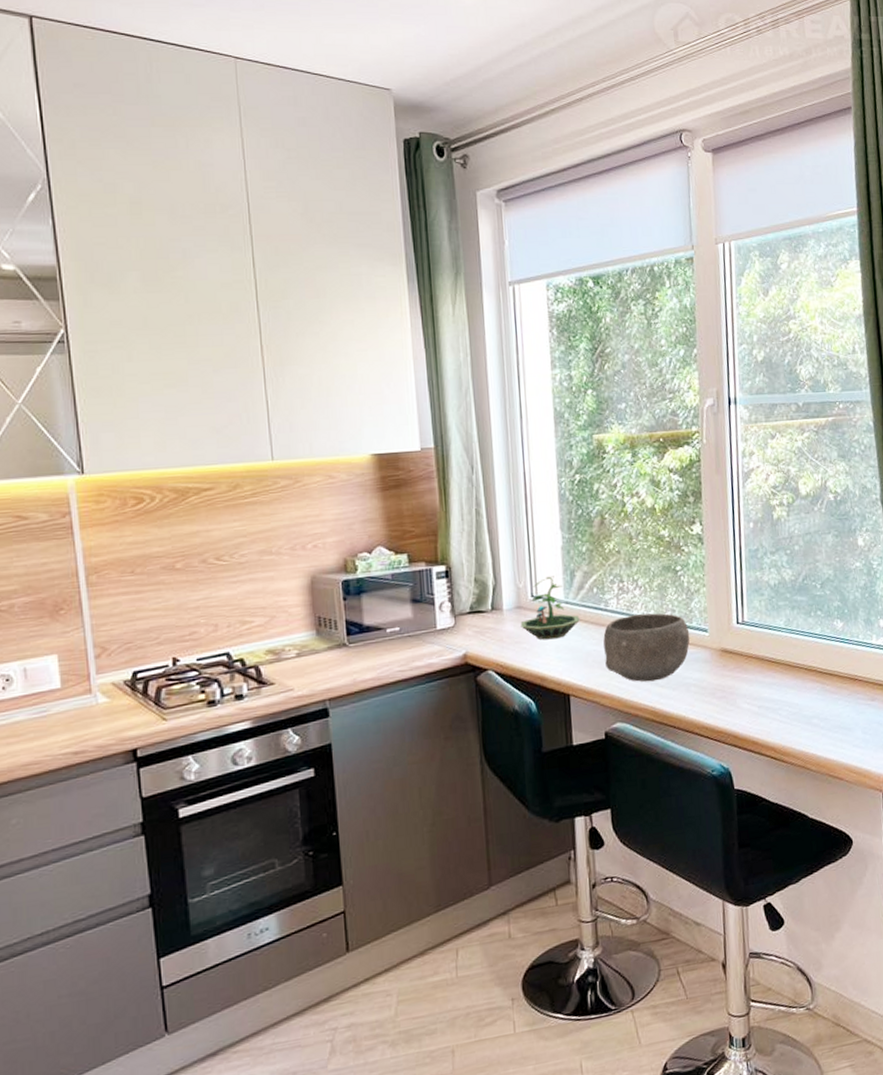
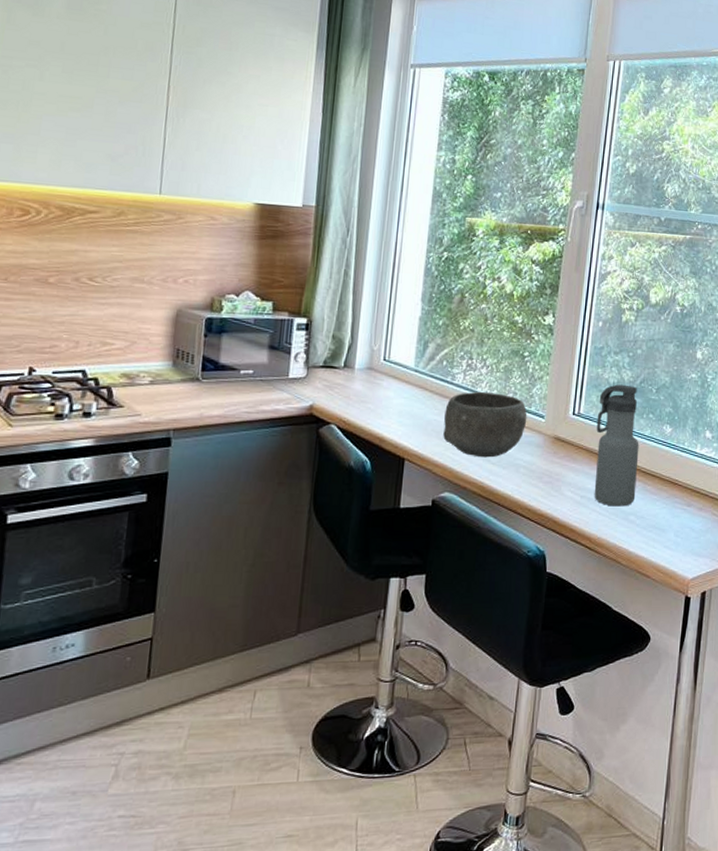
terrarium: present [520,576,580,640] -> none [369,343,426,404]
water bottle: none [762,584,816,713] -> present [594,384,639,507]

